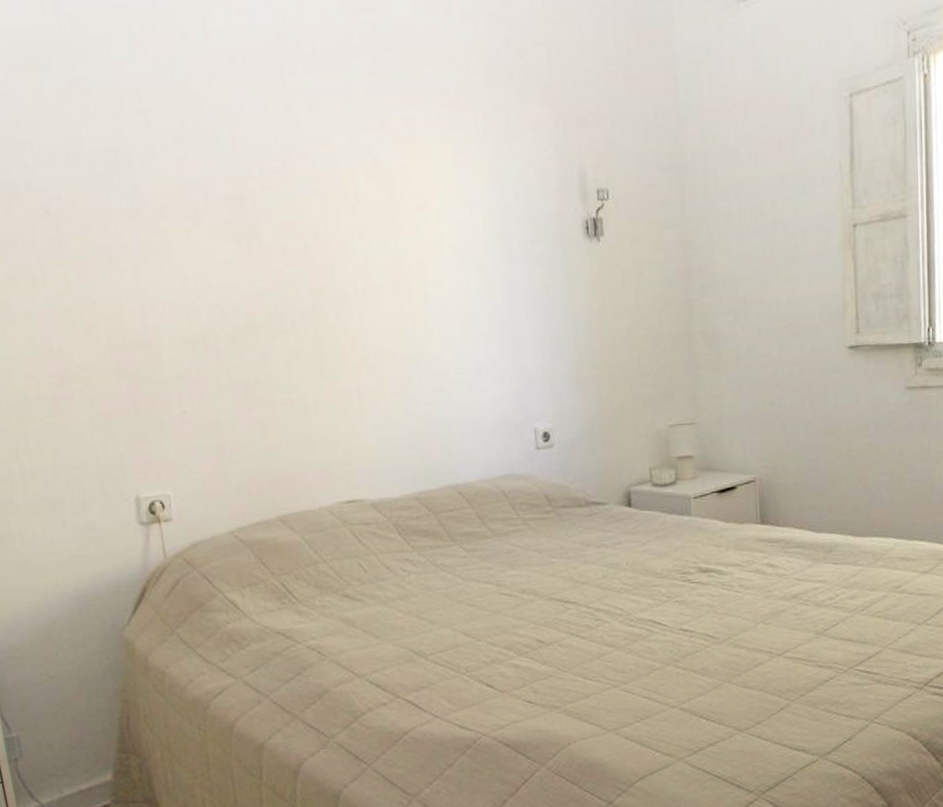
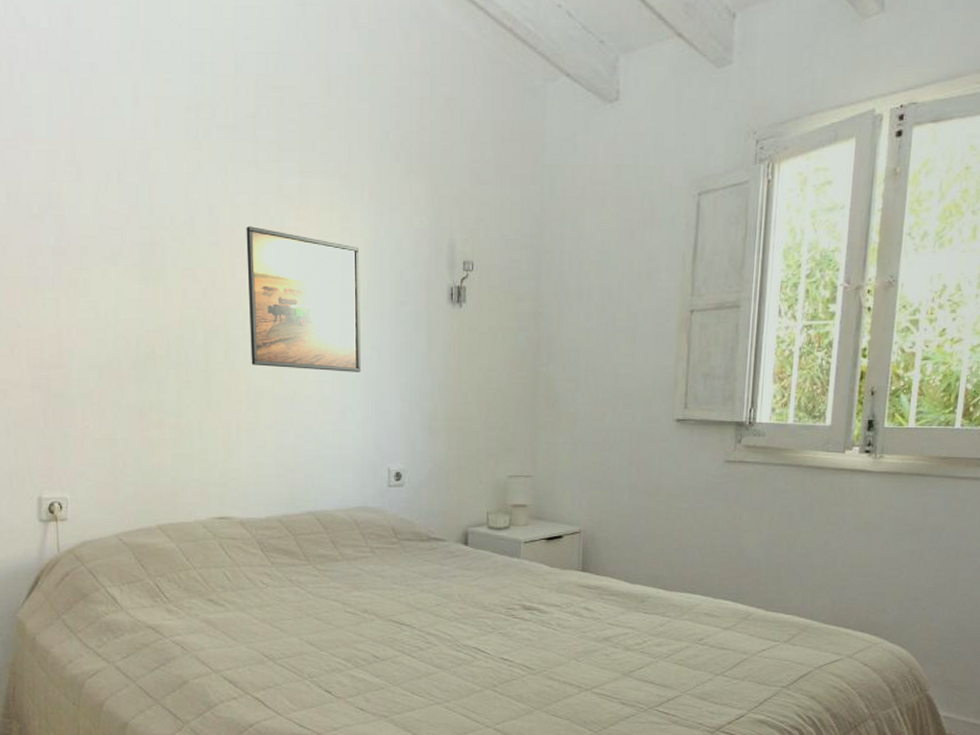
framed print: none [347,168,493,326] -> present [246,226,361,372]

